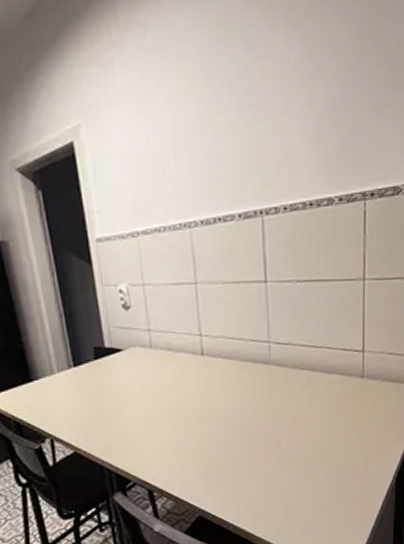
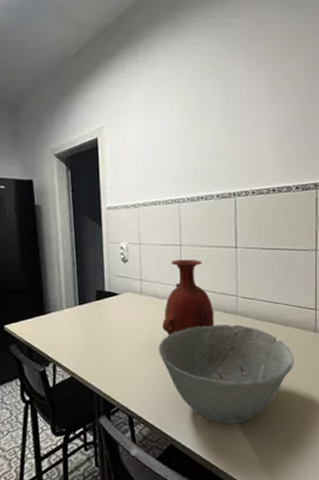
bowl: none [177,375,338,489] -> present [159,324,294,424]
vase: none [180,300,243,395] -> present [162,260,214,336]

